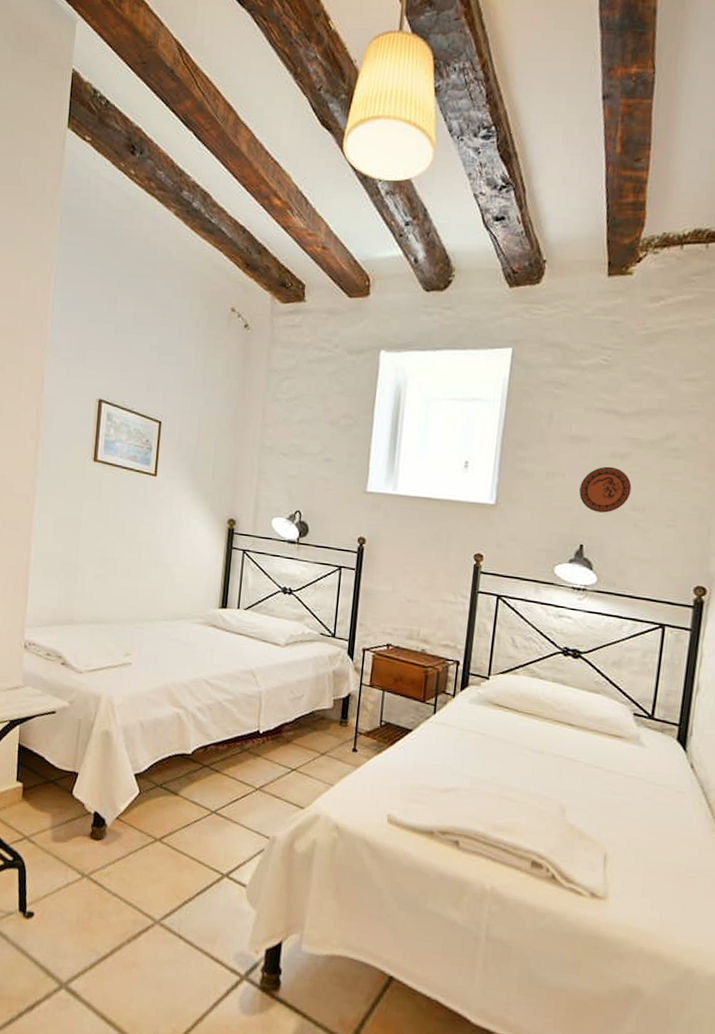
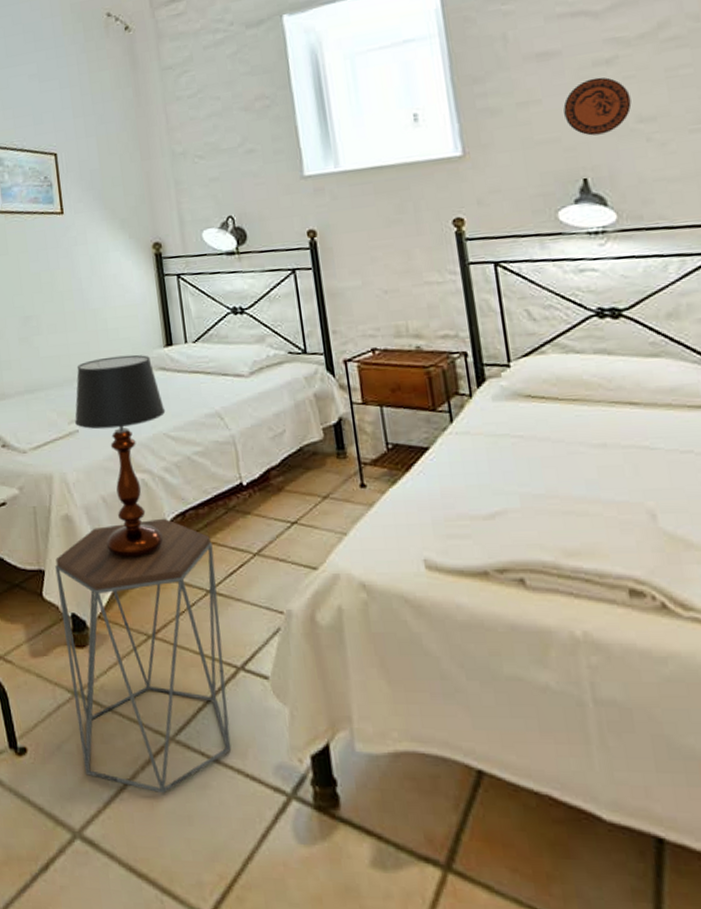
side table: none [80,745,224,963] -> present [55,518,231,794]
table lamp: none [129,606,209,776] -> present [74,354,166,558]

